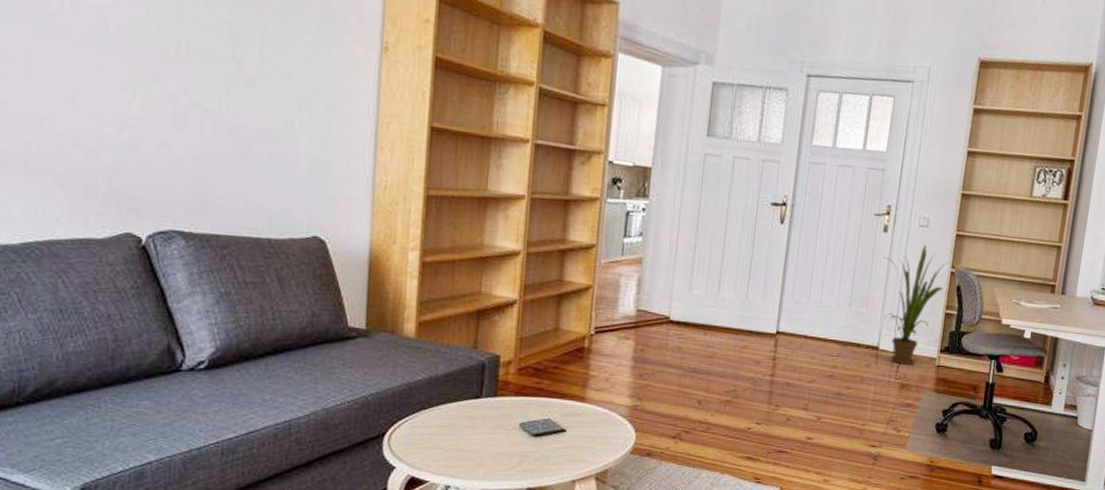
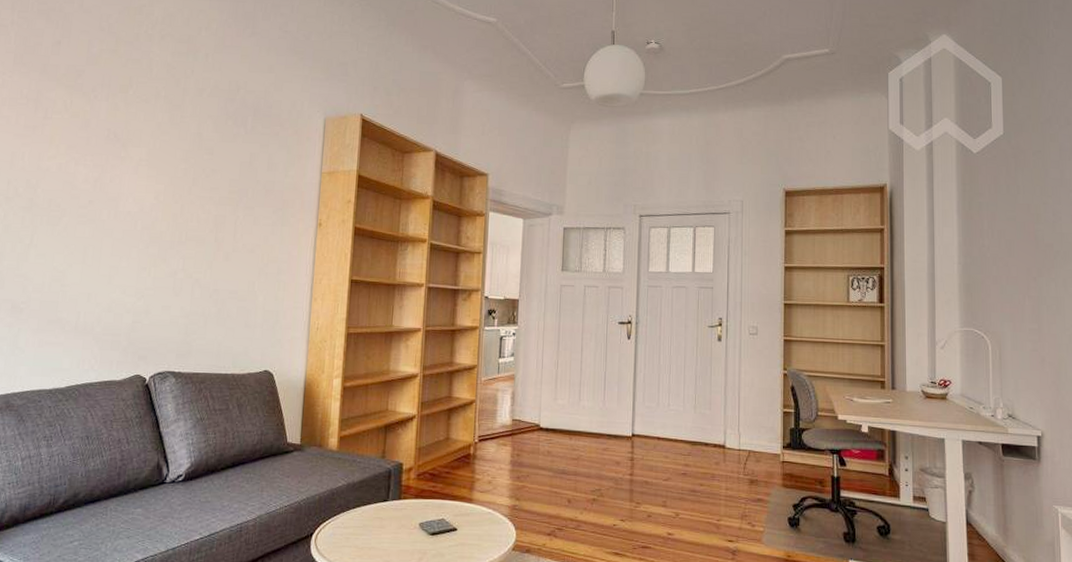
house plant: present [883,245,945,365] -> none [720,351,779,461]

